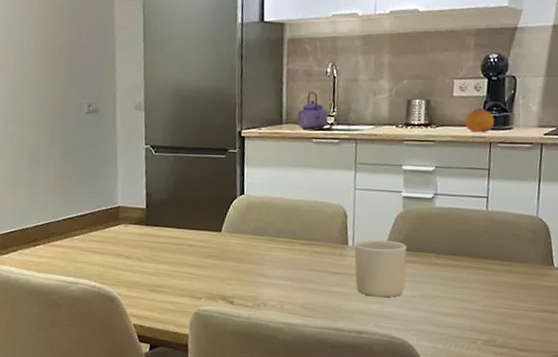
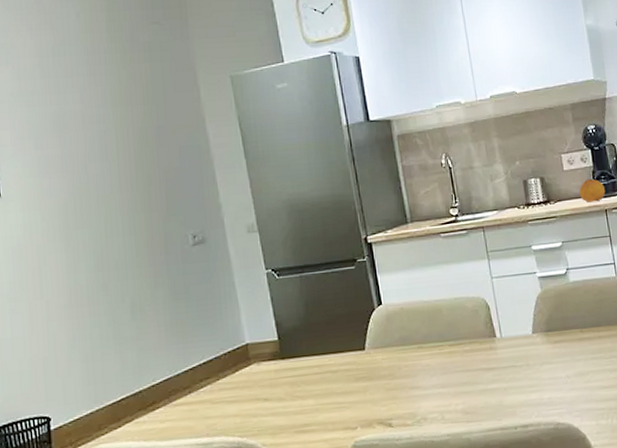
kettle: present [297,91,329,130] -> none [421,185,453,226]
mug: present [354,239,408,298] -> none [502,323,559,386]

